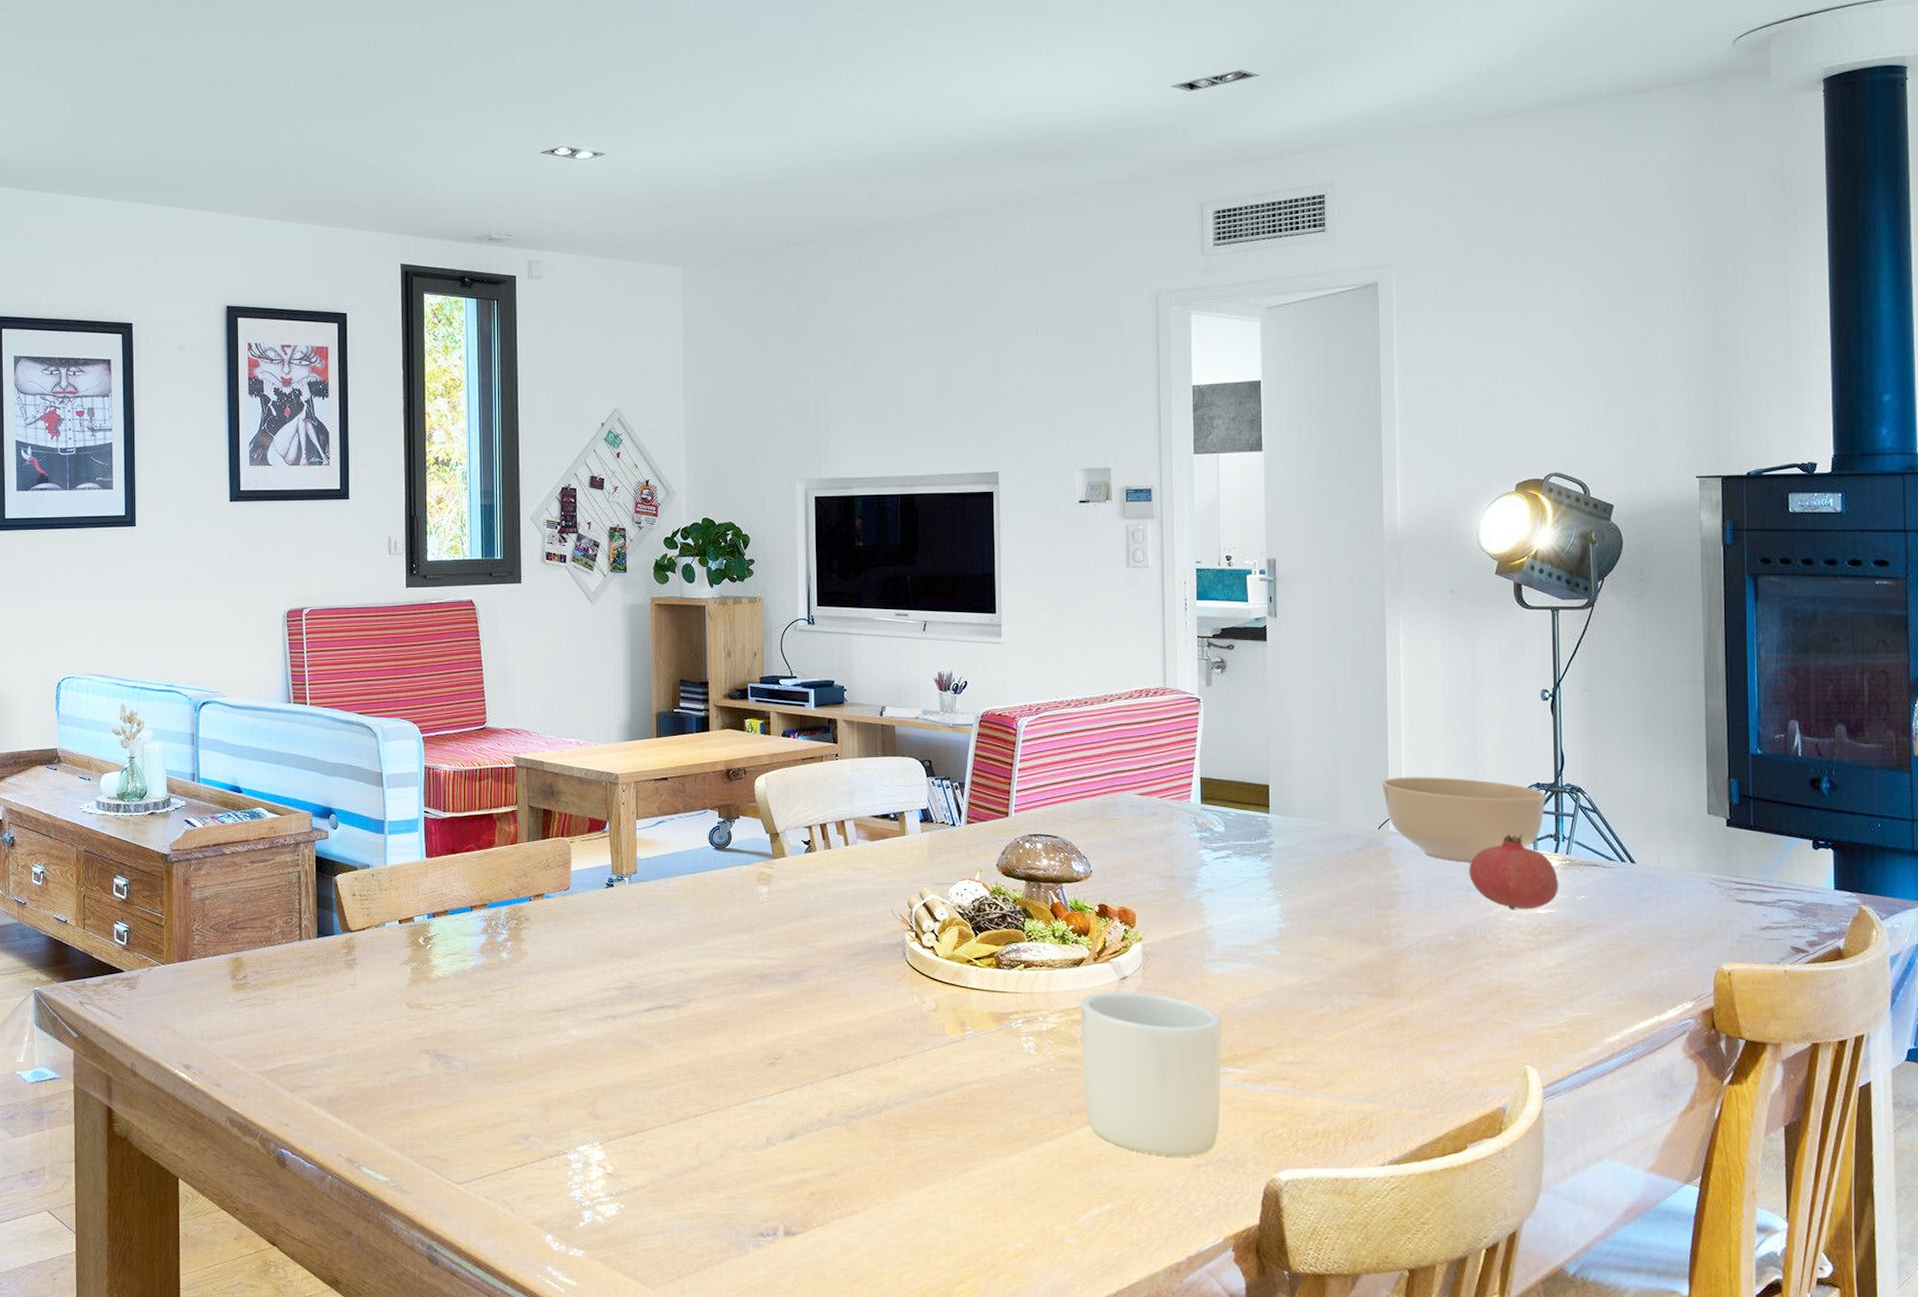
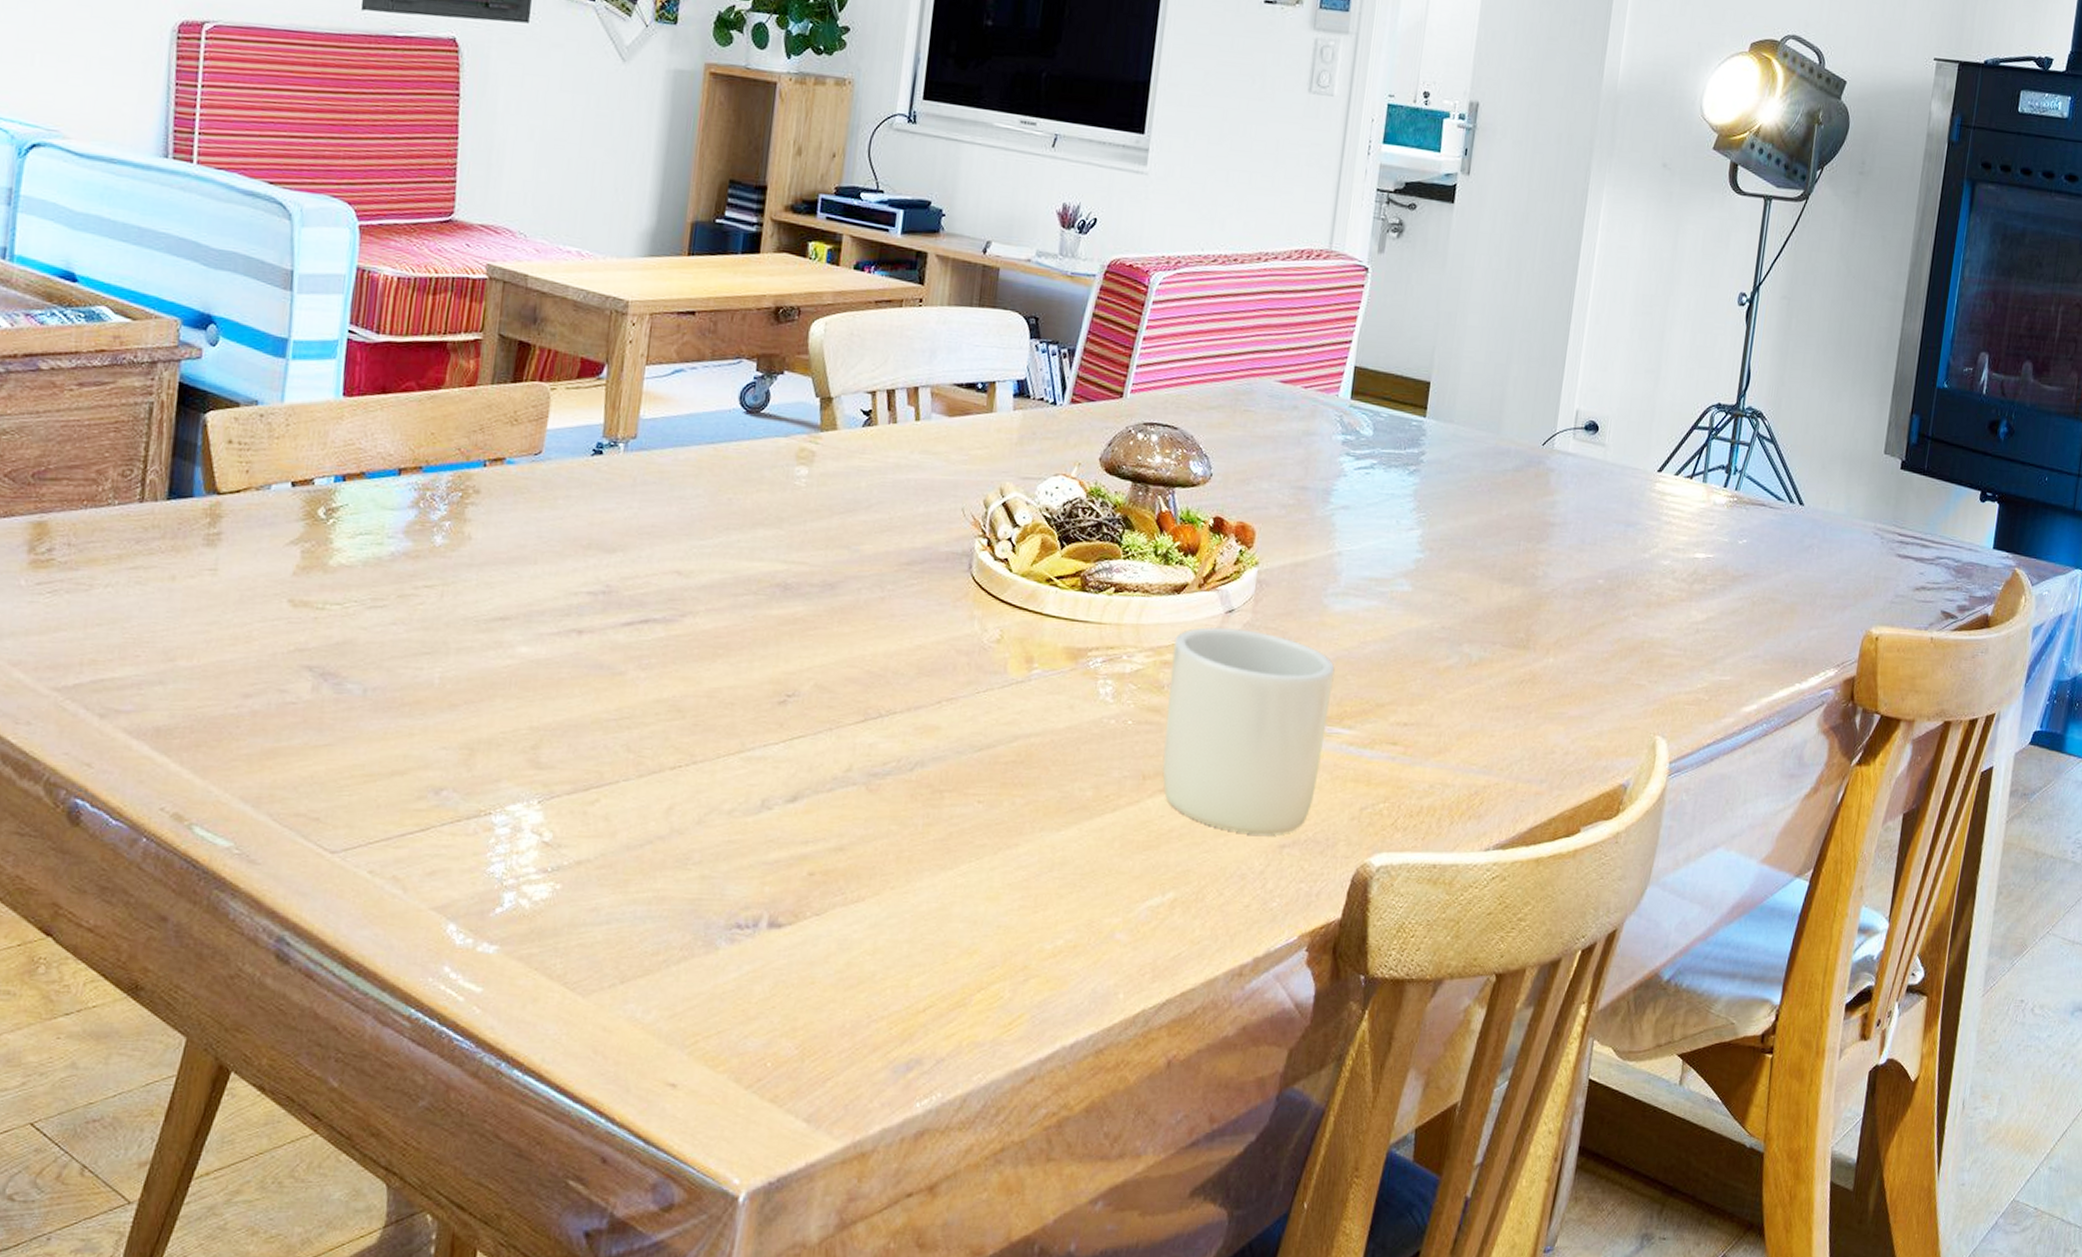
bowl: present [1381,777,1546,863] -> none [1554,384,1725,493]
fruit: present [1469,833,1558,909] -> none [1630,460,1723,553]

